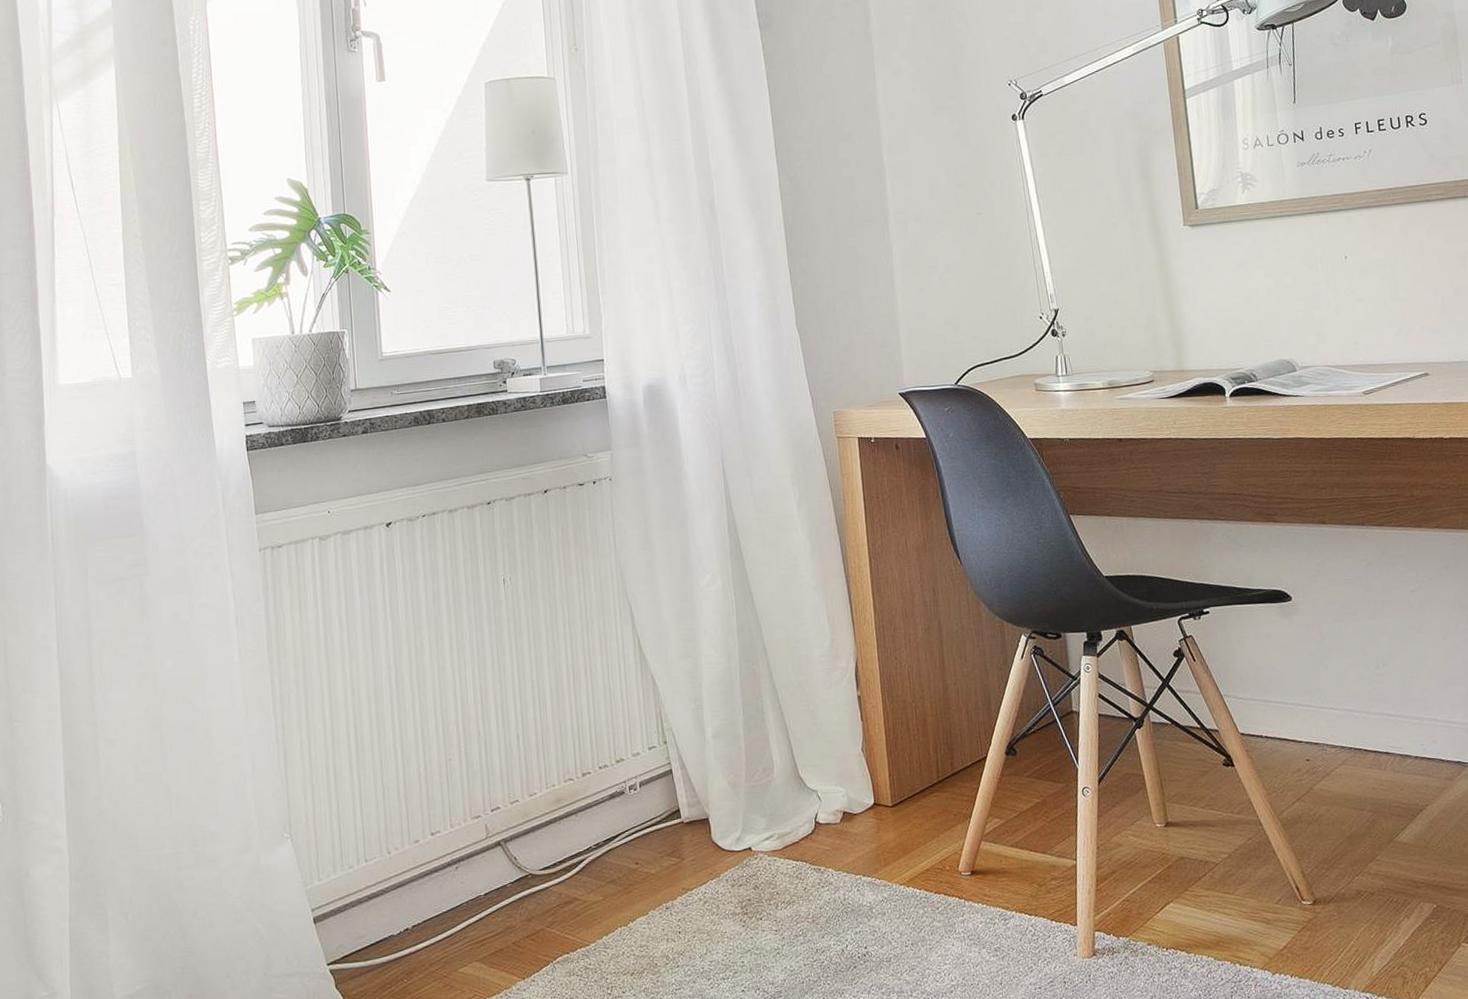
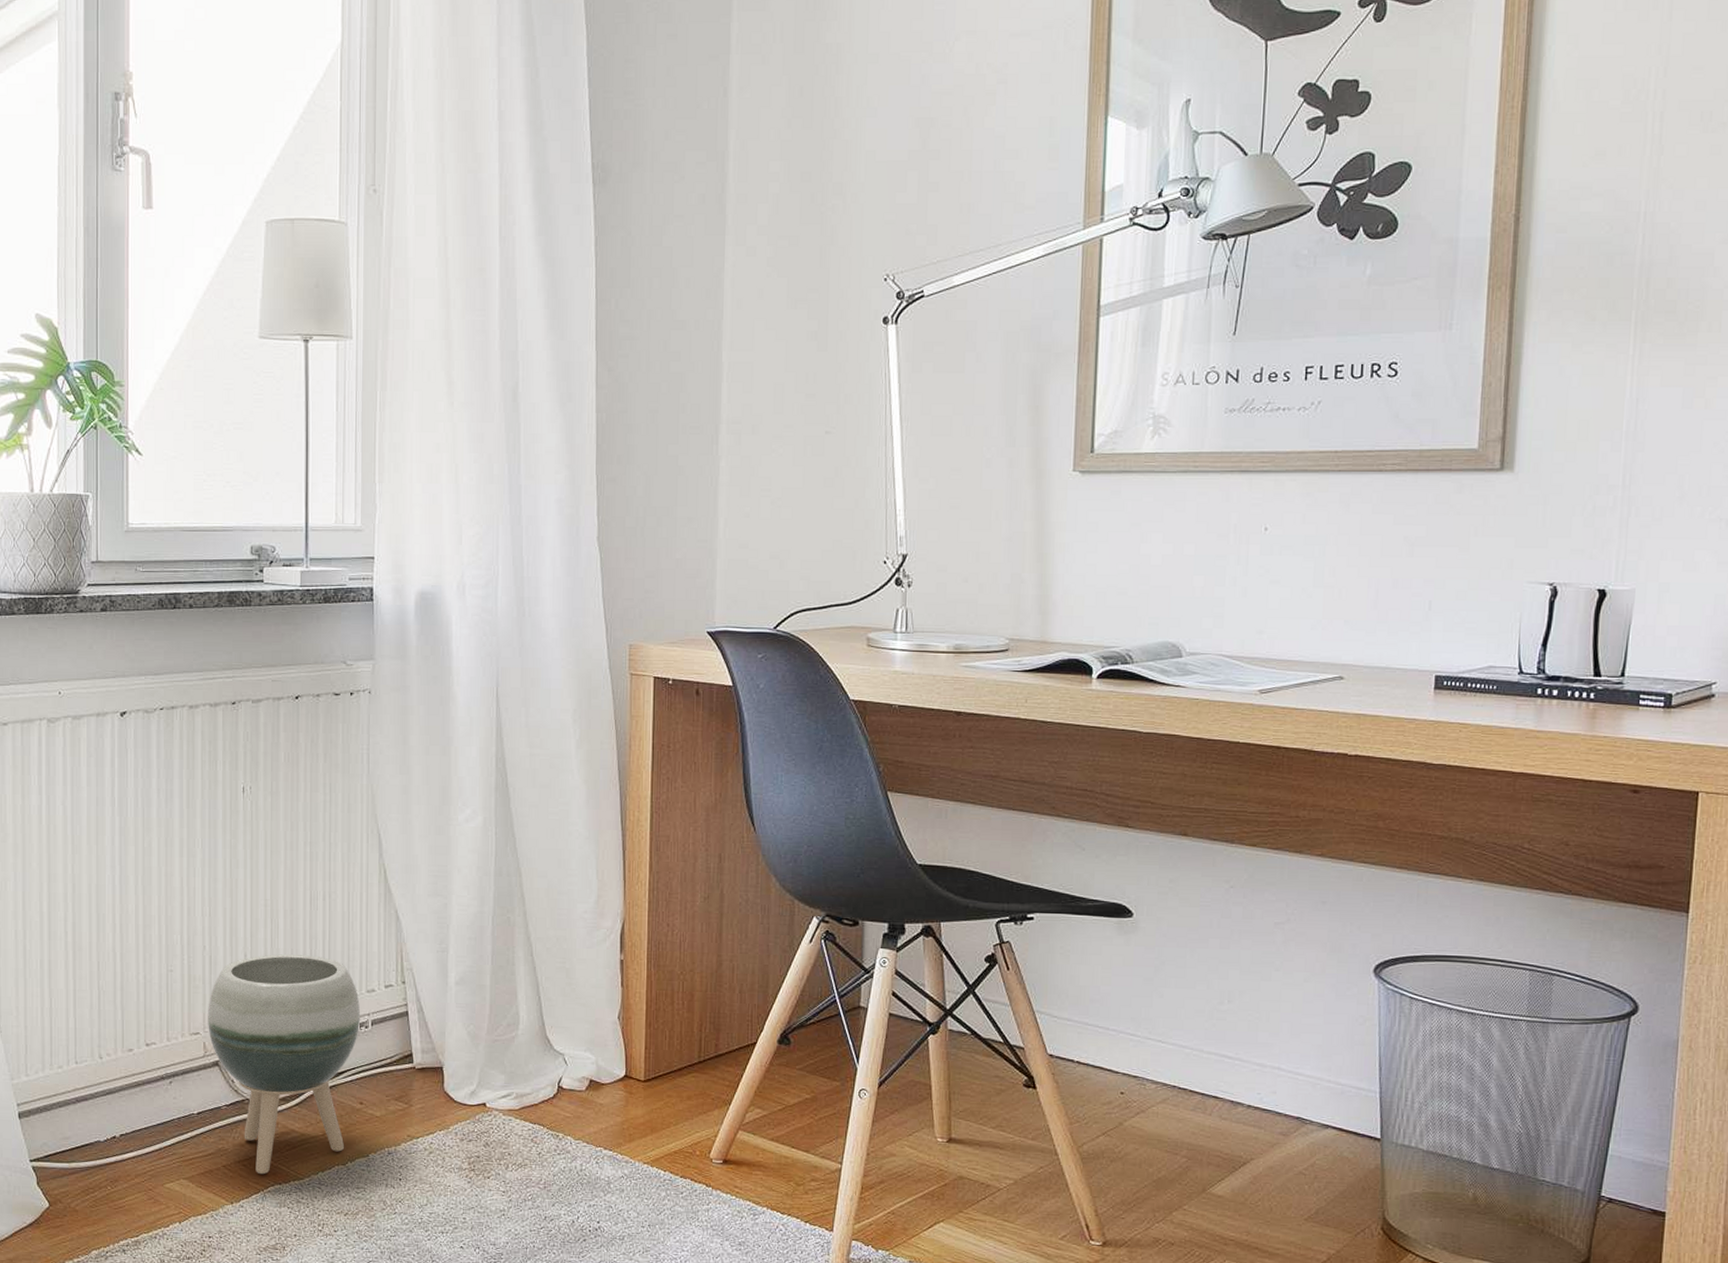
planter: none [486,727,629,947] -> present [208,954,361,1175]

